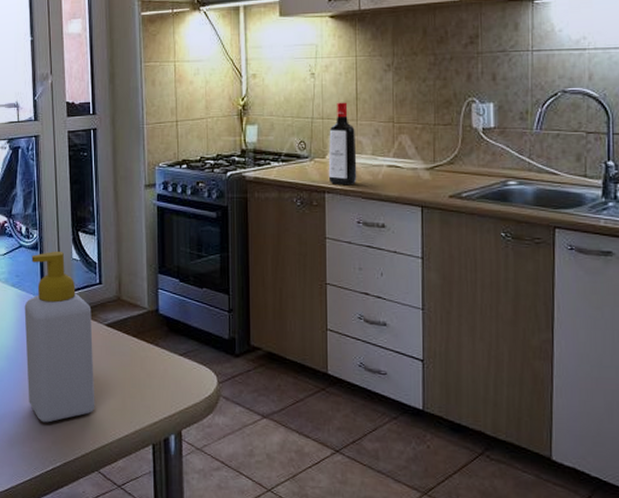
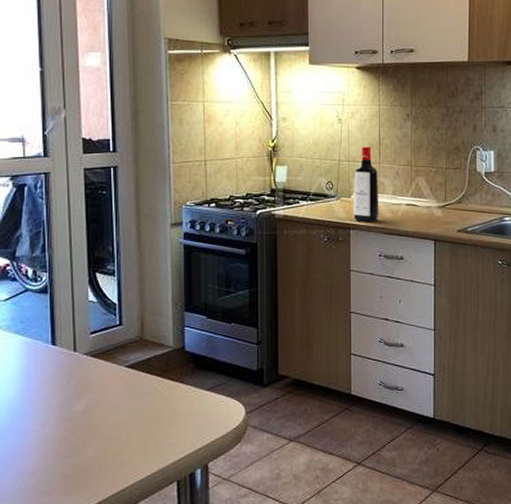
soap bottle: present [24,252,95,423] -> none [30,294,114,474]

